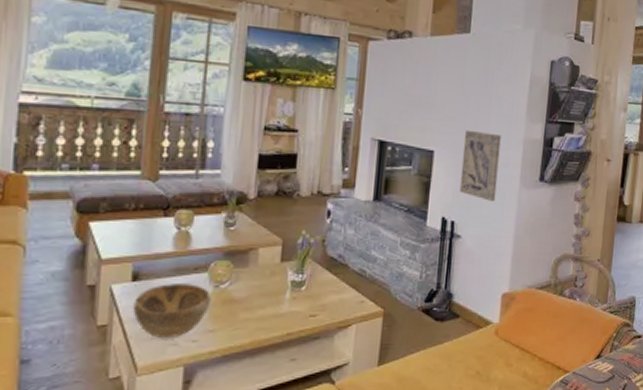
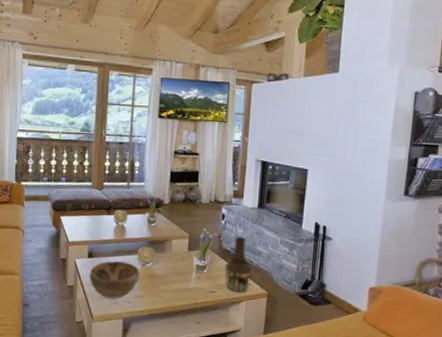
bottle: none [329,238,365,314] -> present [224,236,252,293]
wall art: present [459,130,501,201] -> none [330,152,368,211]

